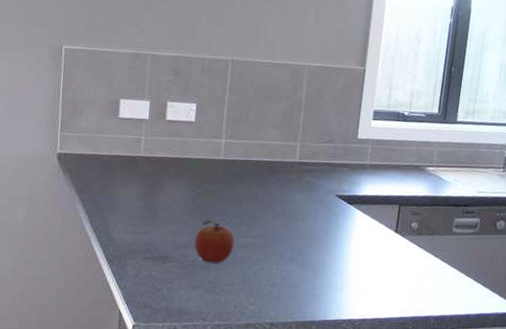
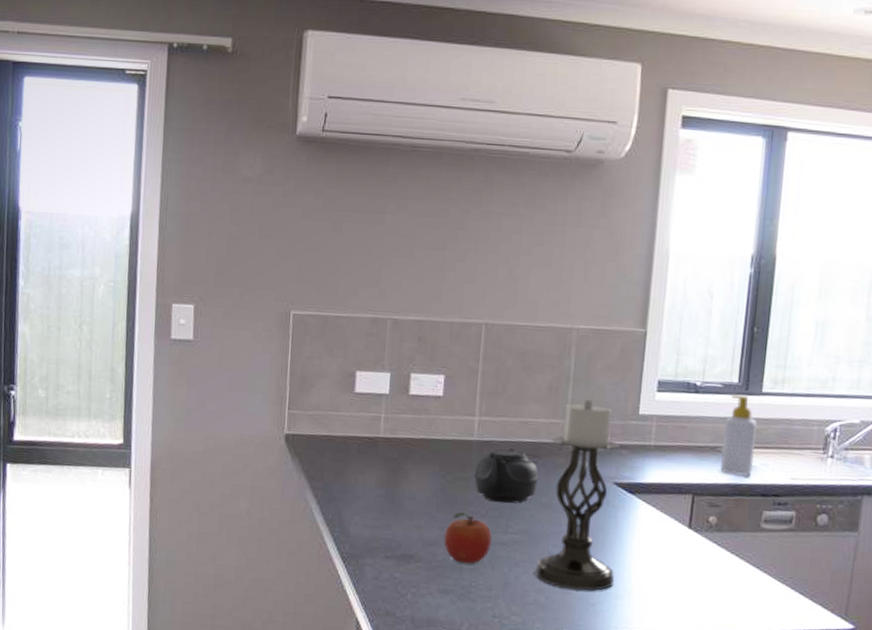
teapot: none [220,167,277,213] -> present [474,449,542,504]
candle holder: none [270,126,342,285] -> present [535,400,620,591]
soap bottle: none [422,122,452,190] -> present [720,394,757,476]

